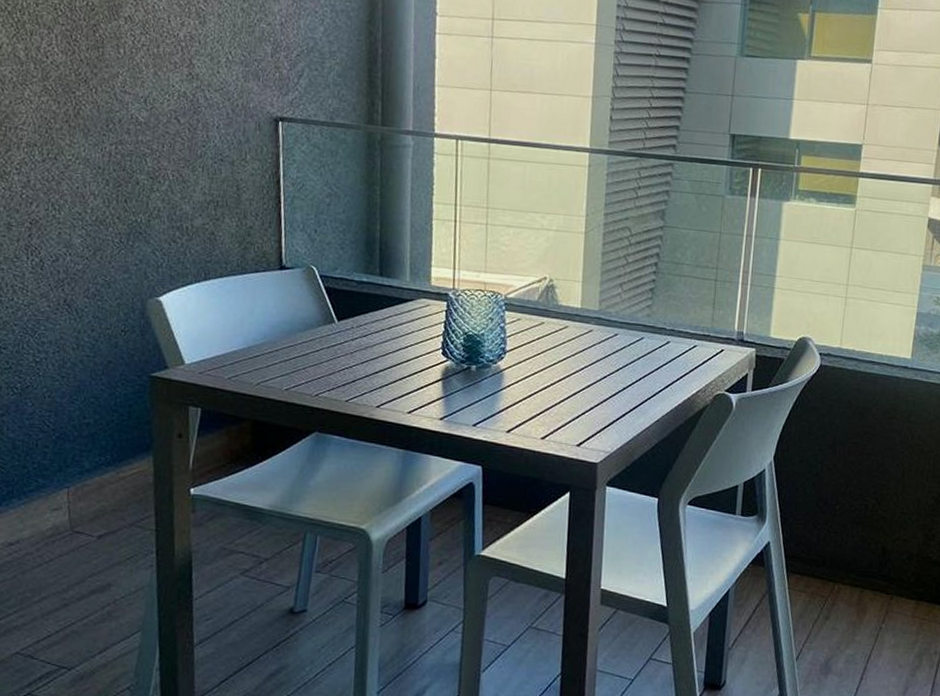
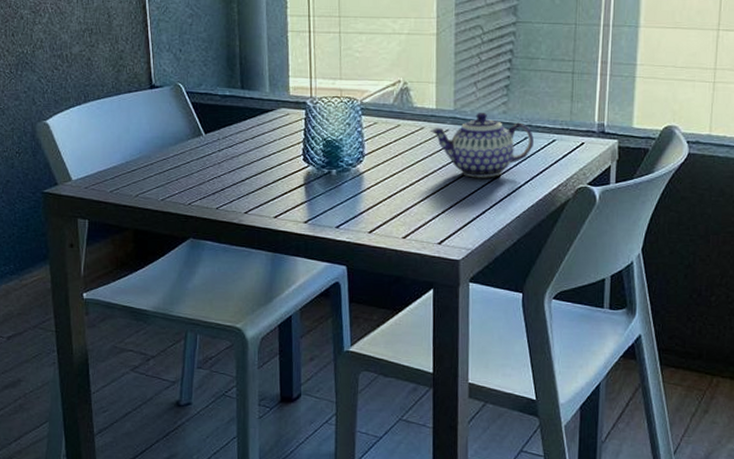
teapot: none [573,313,676,381] -> present [430,112,534,178]

